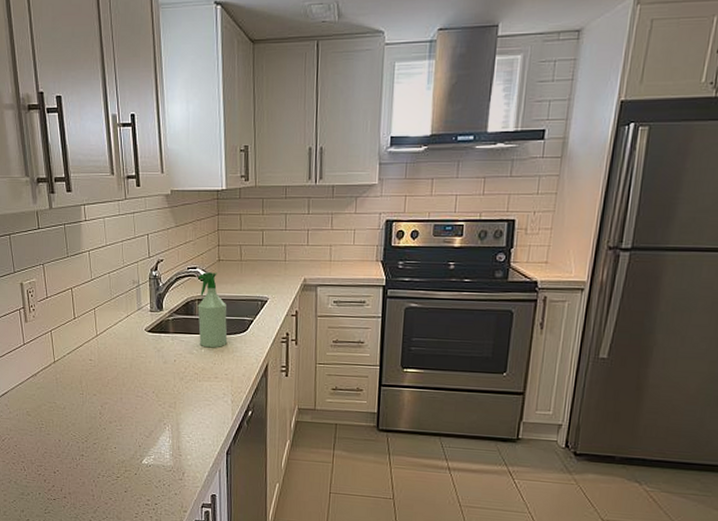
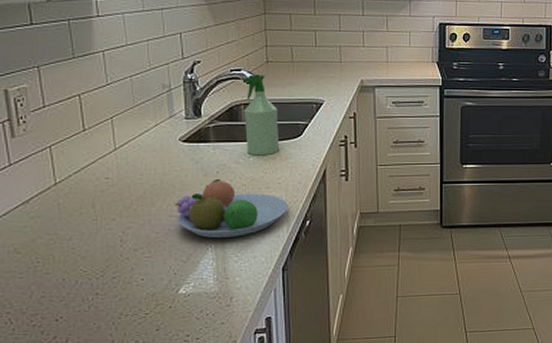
fruit bowl: none [140,366,233,420] -> present [174,178,288,239]

